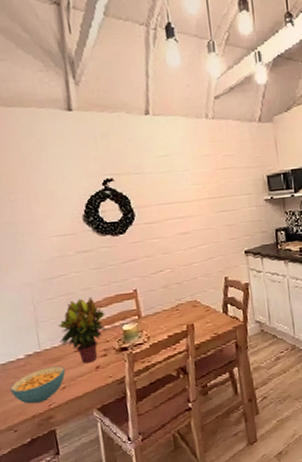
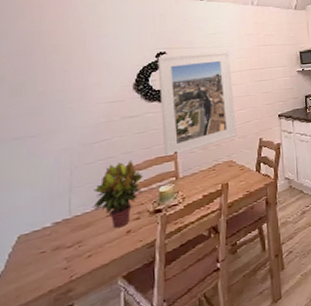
cereal bowl: present [10,366,65,404] -> none [29,232,94,277]
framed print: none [104,176,199,296] -> present [157,51,237,159]

